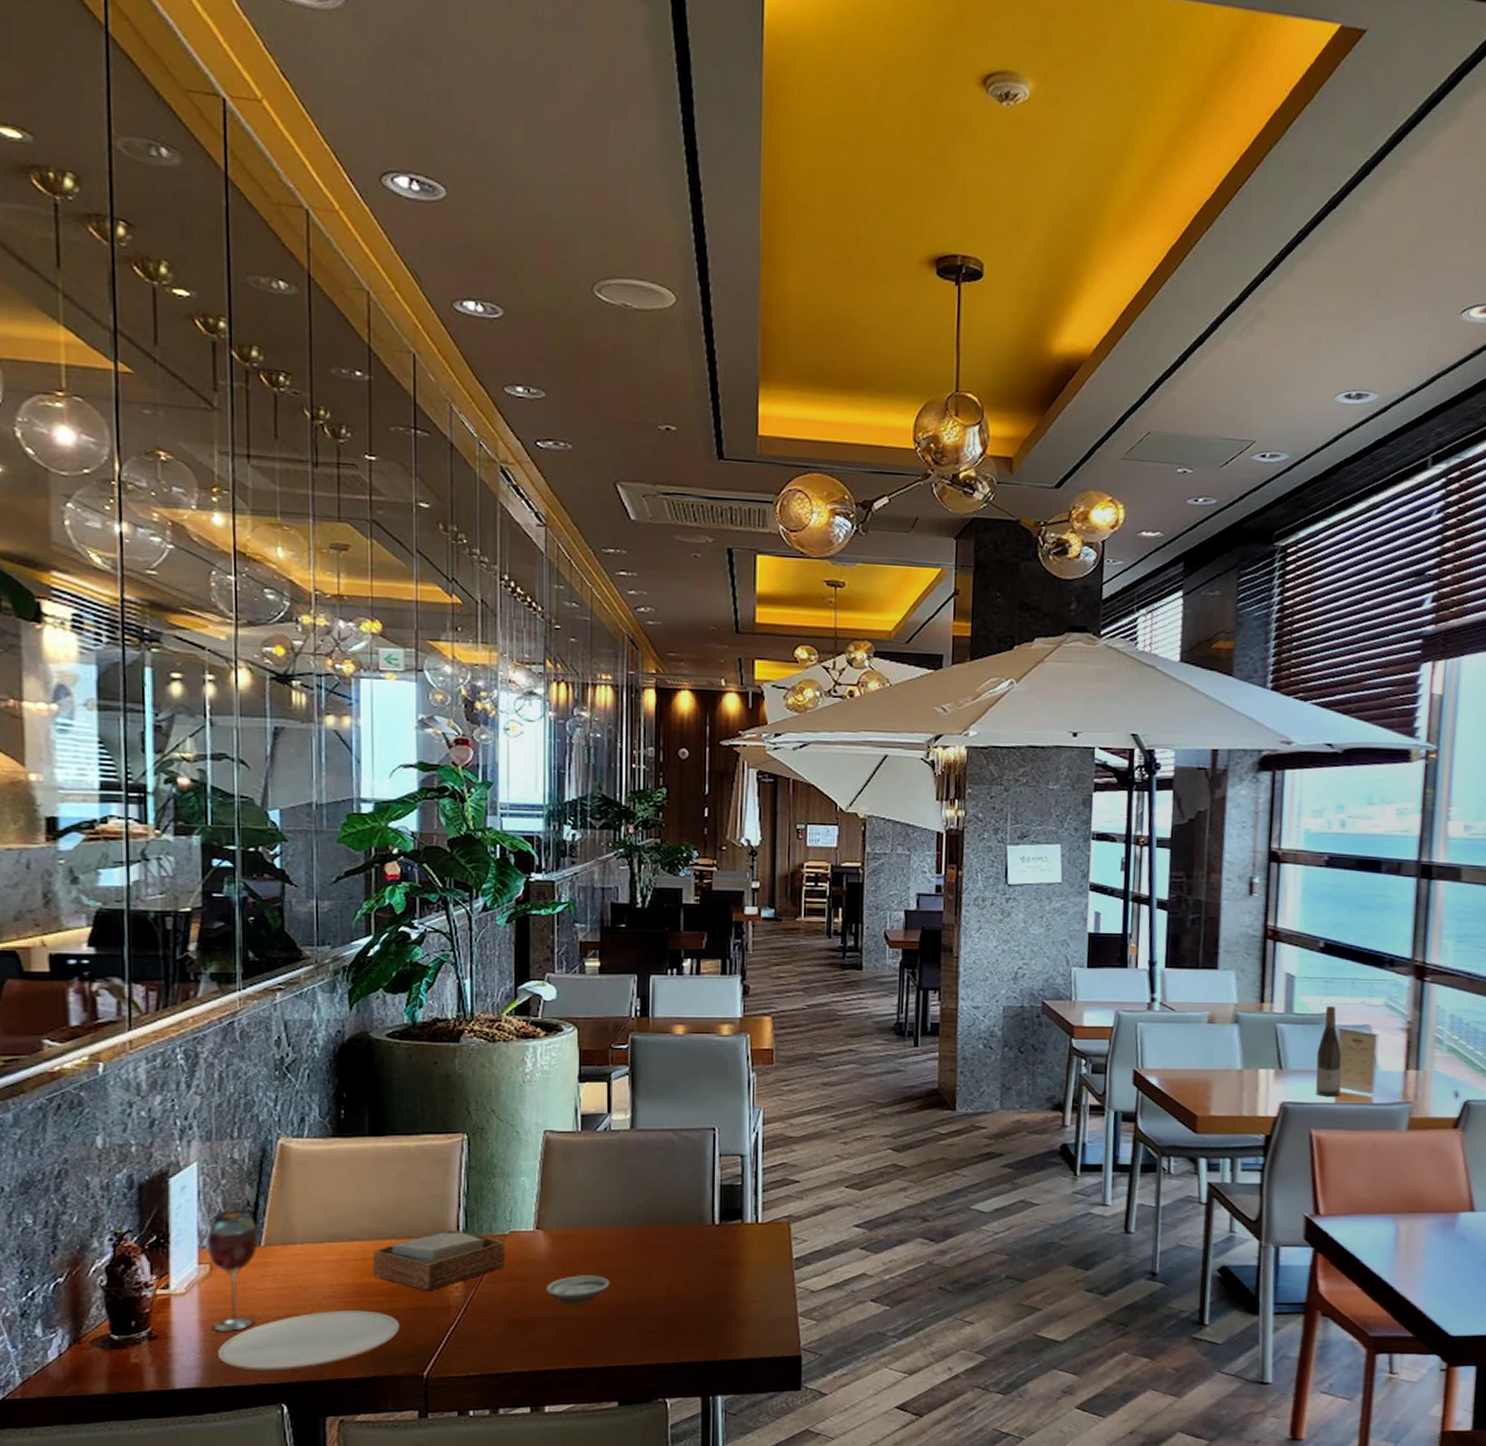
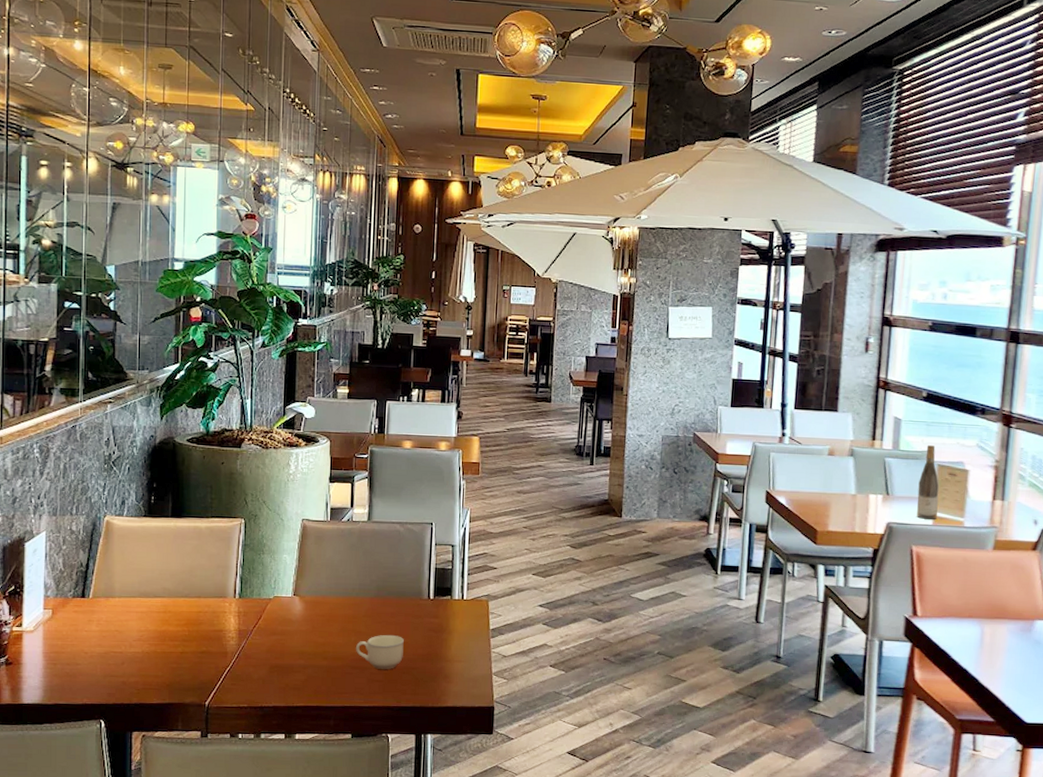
wineglass: present [206,1209,258,1332] -> none [50,569,87,662]
plate: present [218,1310,400,1371] -> none [56,650,190,694]
napkin holder: present [371,1229,506,1291] -> none [170,592,270,639]
saucer: present [546,1275,610,1304] -> none [299,633,348,656]
cup: none [619,1272,683,1318] -> present [355,634,404,670]

